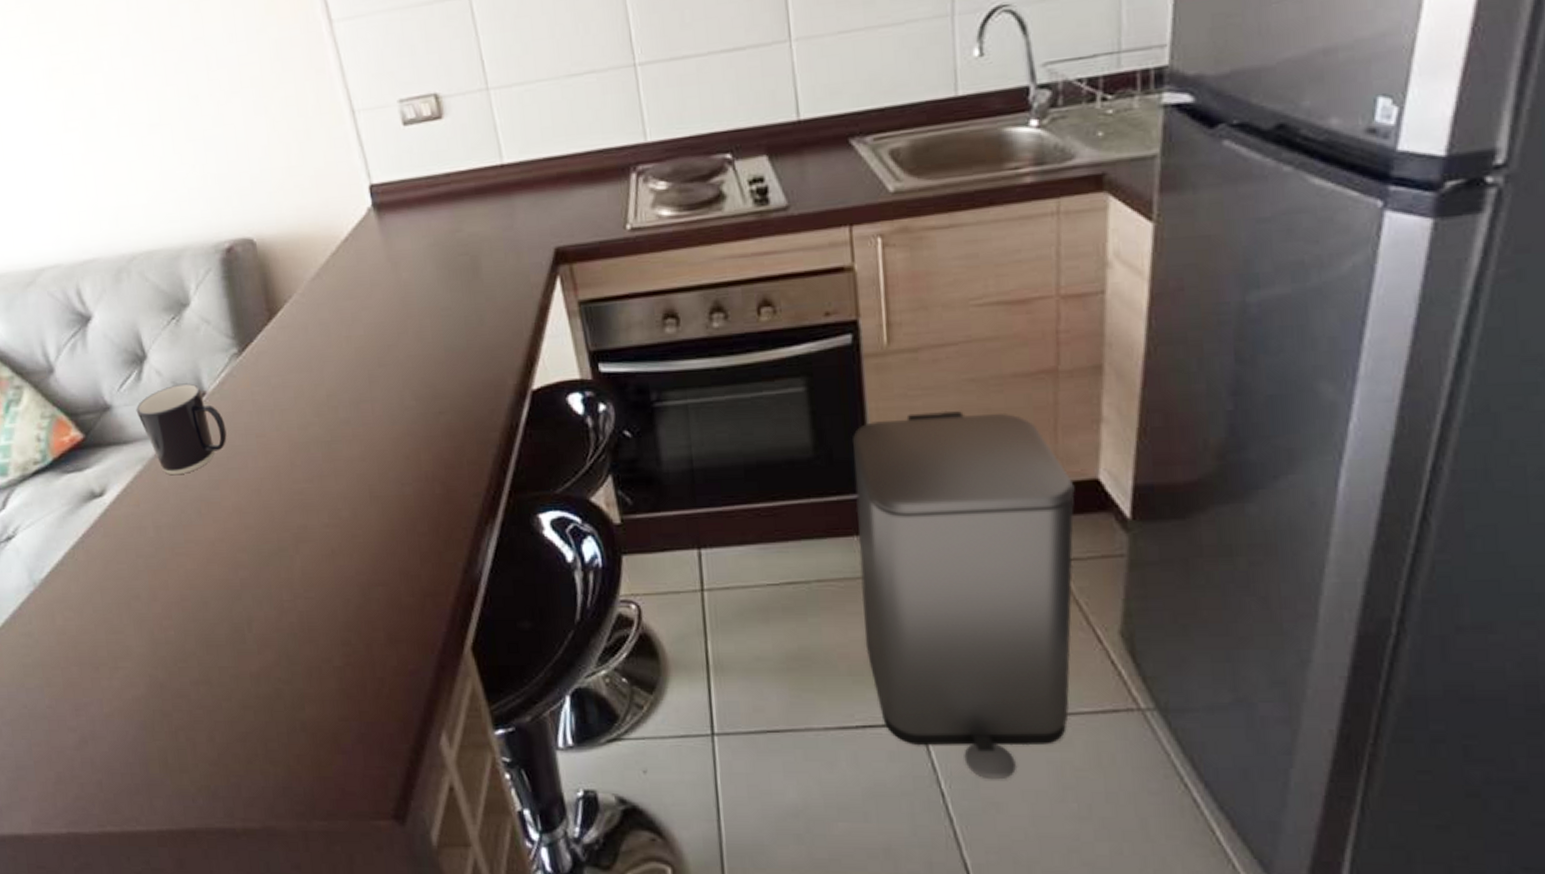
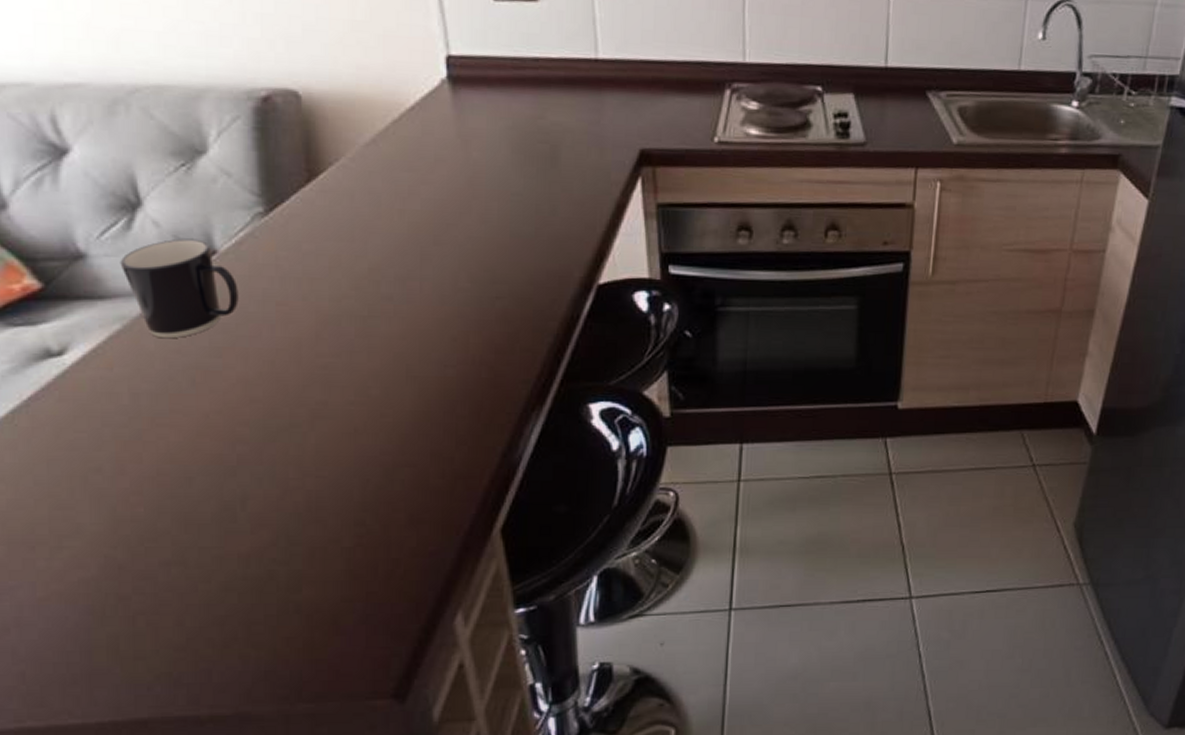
pedal bin: present [853,410,1075,780] -> none [875,336,1059,642]

